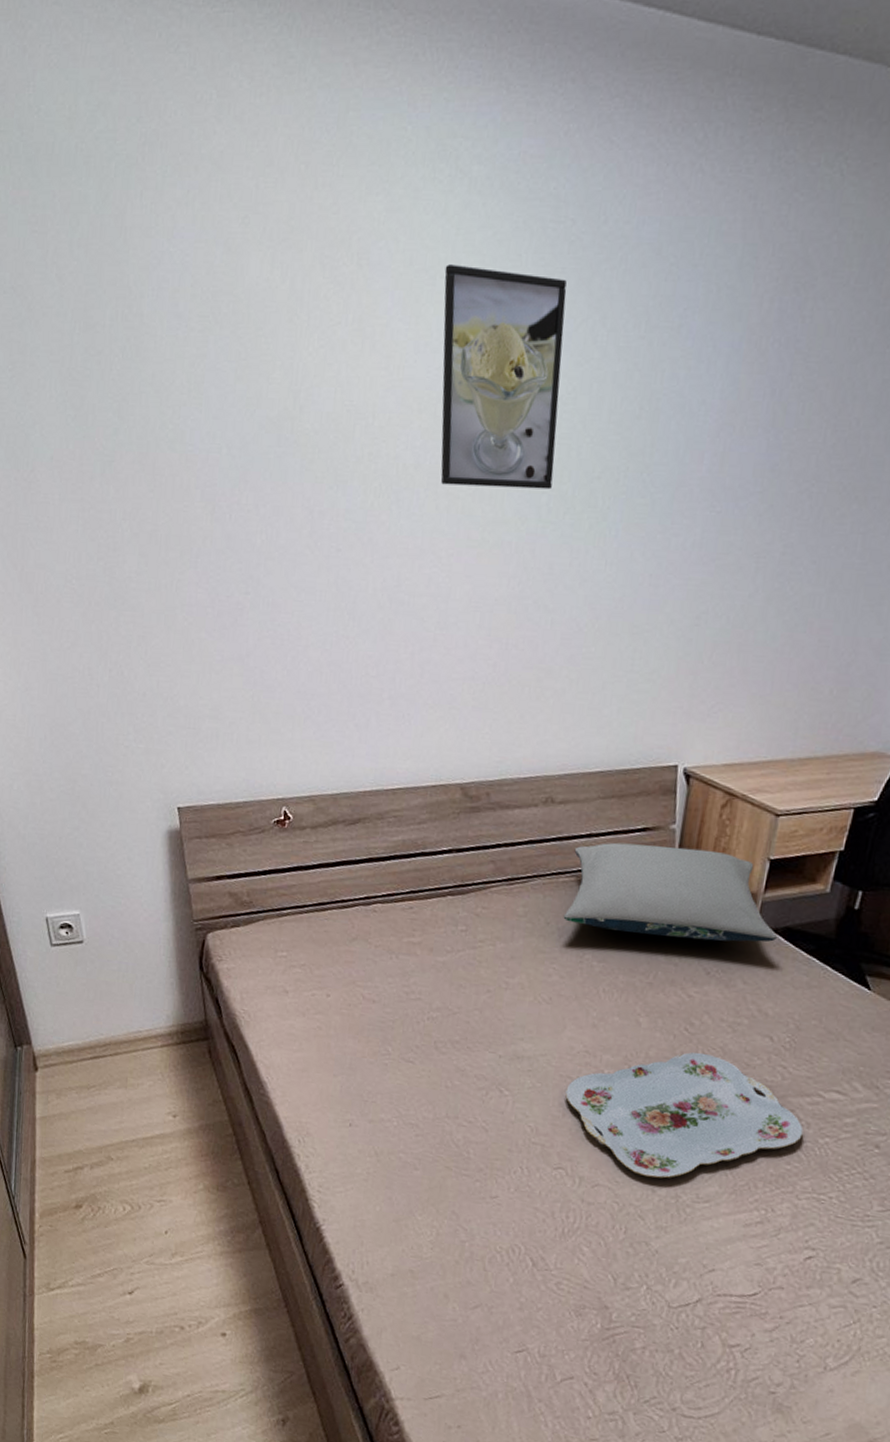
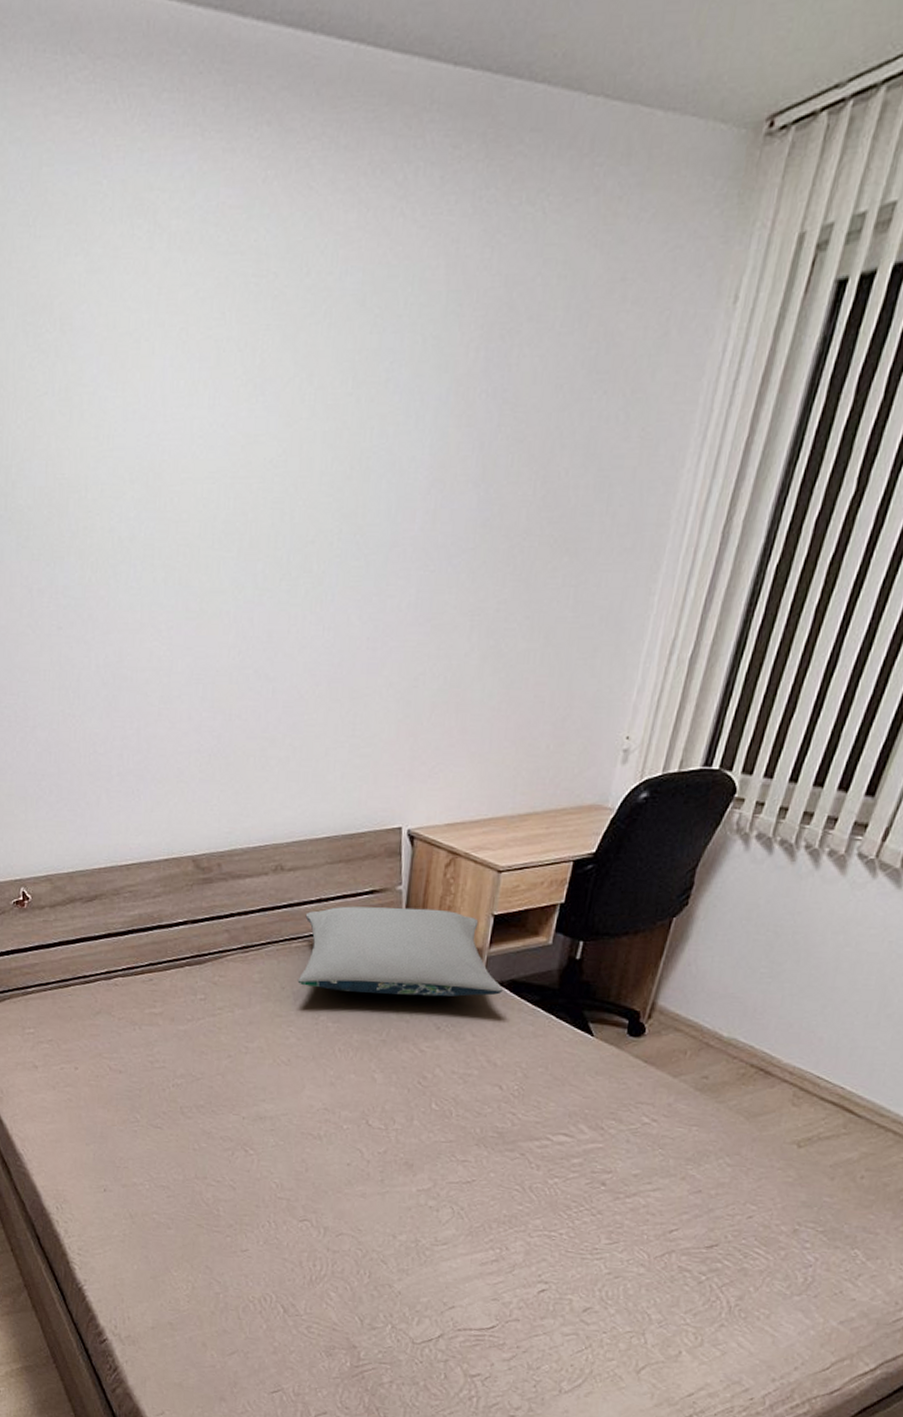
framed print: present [441,264,567,490] -> none [149,326,272,556]
serving tray: present [565,1052,803,1179] -> none [307,1104,534,1225]

